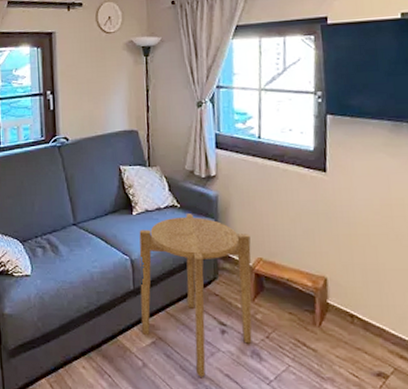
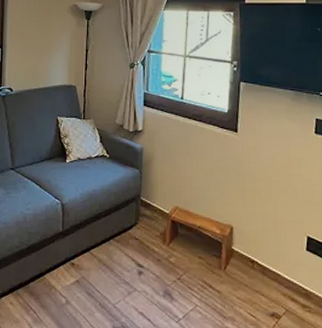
side table: present [139,214,252,377] -> none [67,163,169,314]

